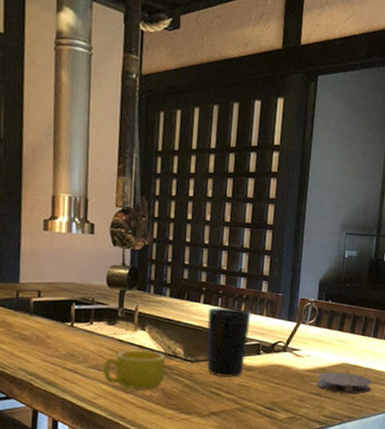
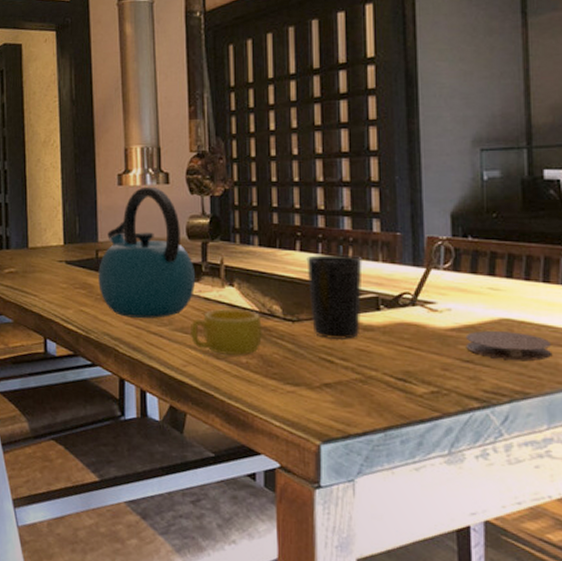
kettle: none [17,234,112,356] -> present [98,186,196,318]

